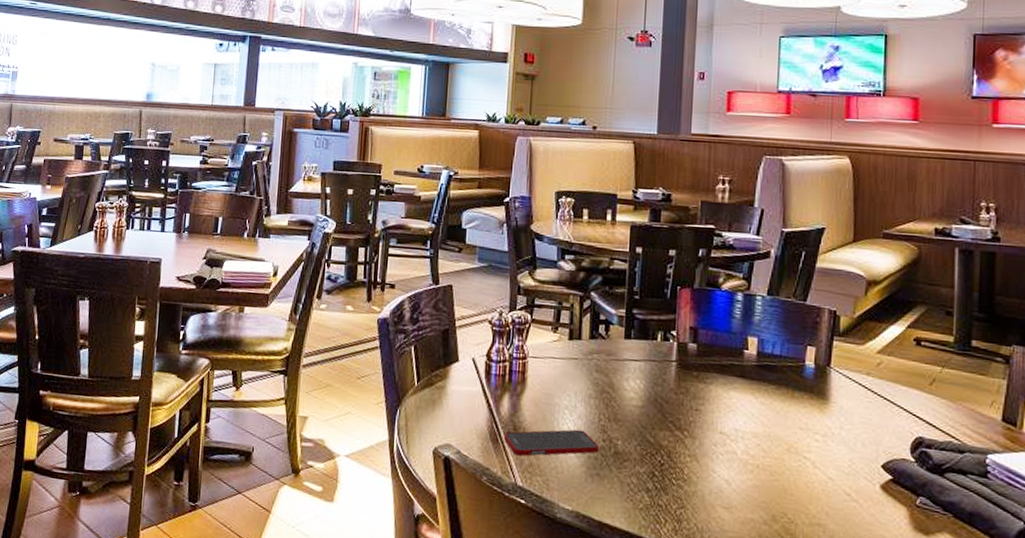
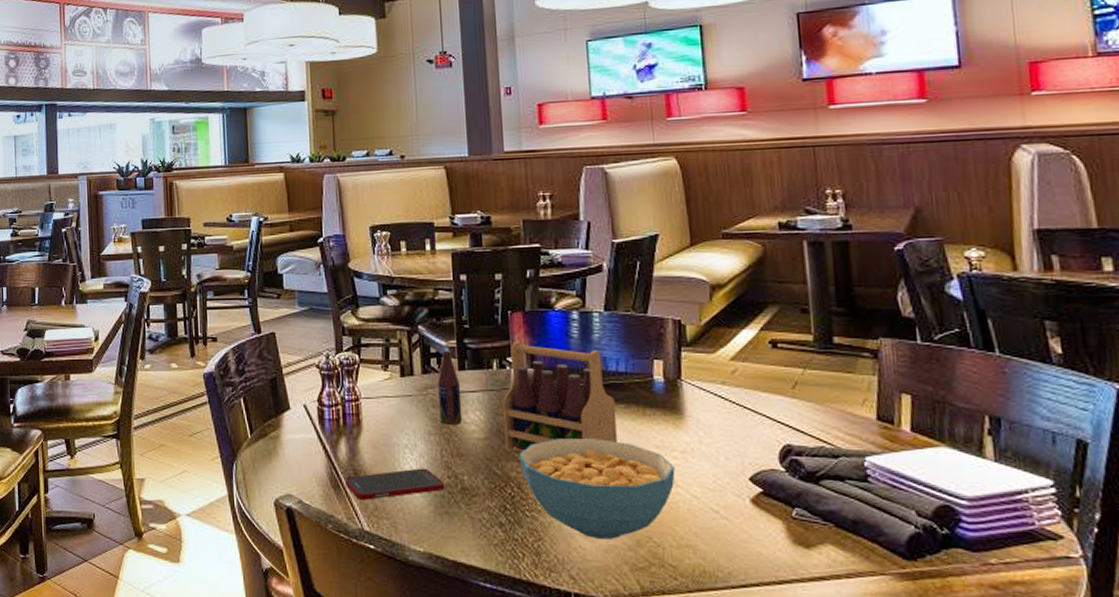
bottle rack: none [602,315,768,422] -> present [438,341,618,451]
cereal bowl: none [672,412,815,513] -> present [519,438,675,539]

